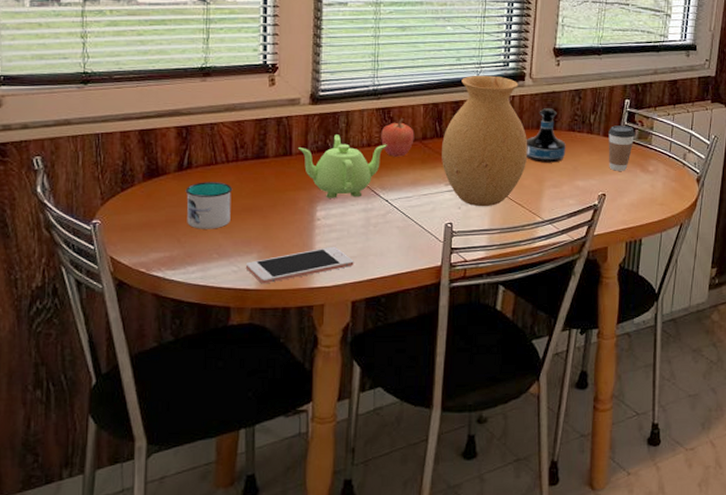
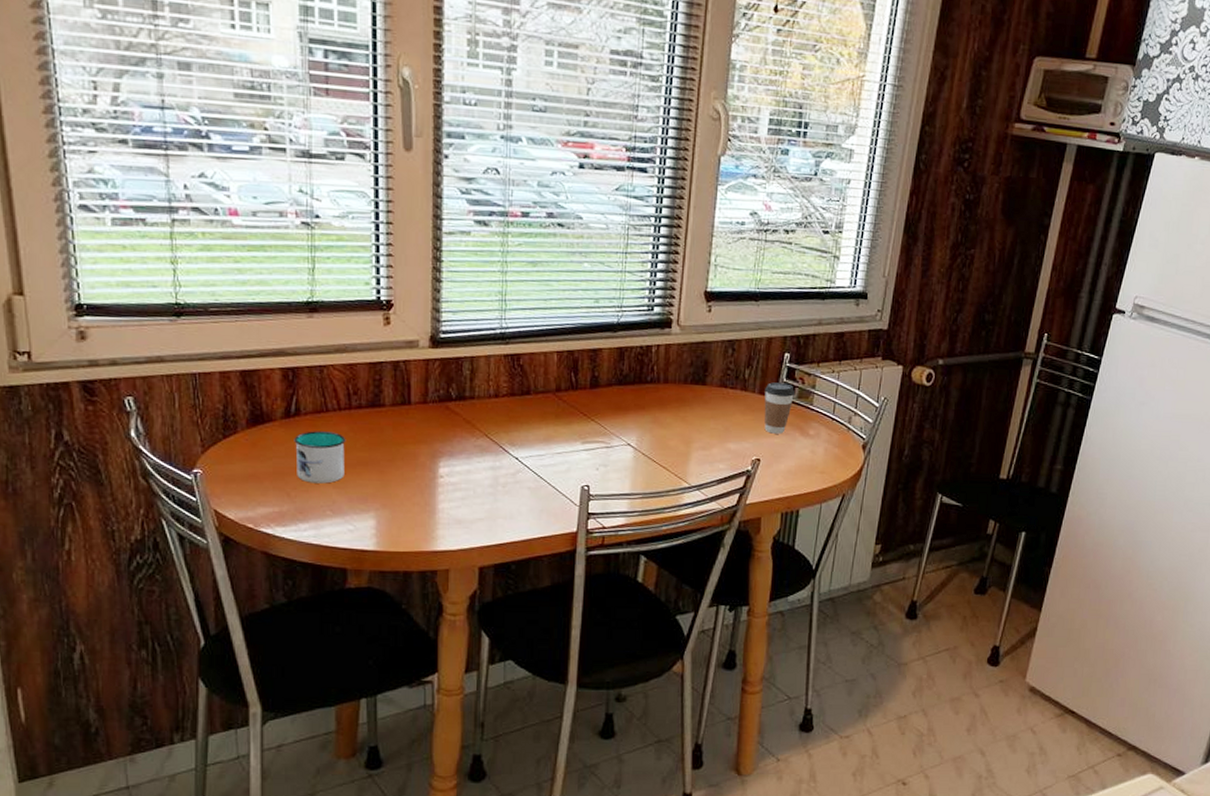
cell phone: present [245,246,354,284] -> none [362,506,481,546]
teapot: present [298,134,387,198] -> none [418,382,517,454]
apple: present [381,118,415,158] -> none [510,367,547,411]
vase: present [442,75,528,207] -> none [577,320,674,469]
tequila bottle: present [526,108,566,163] -> none [672,360,717,422]

